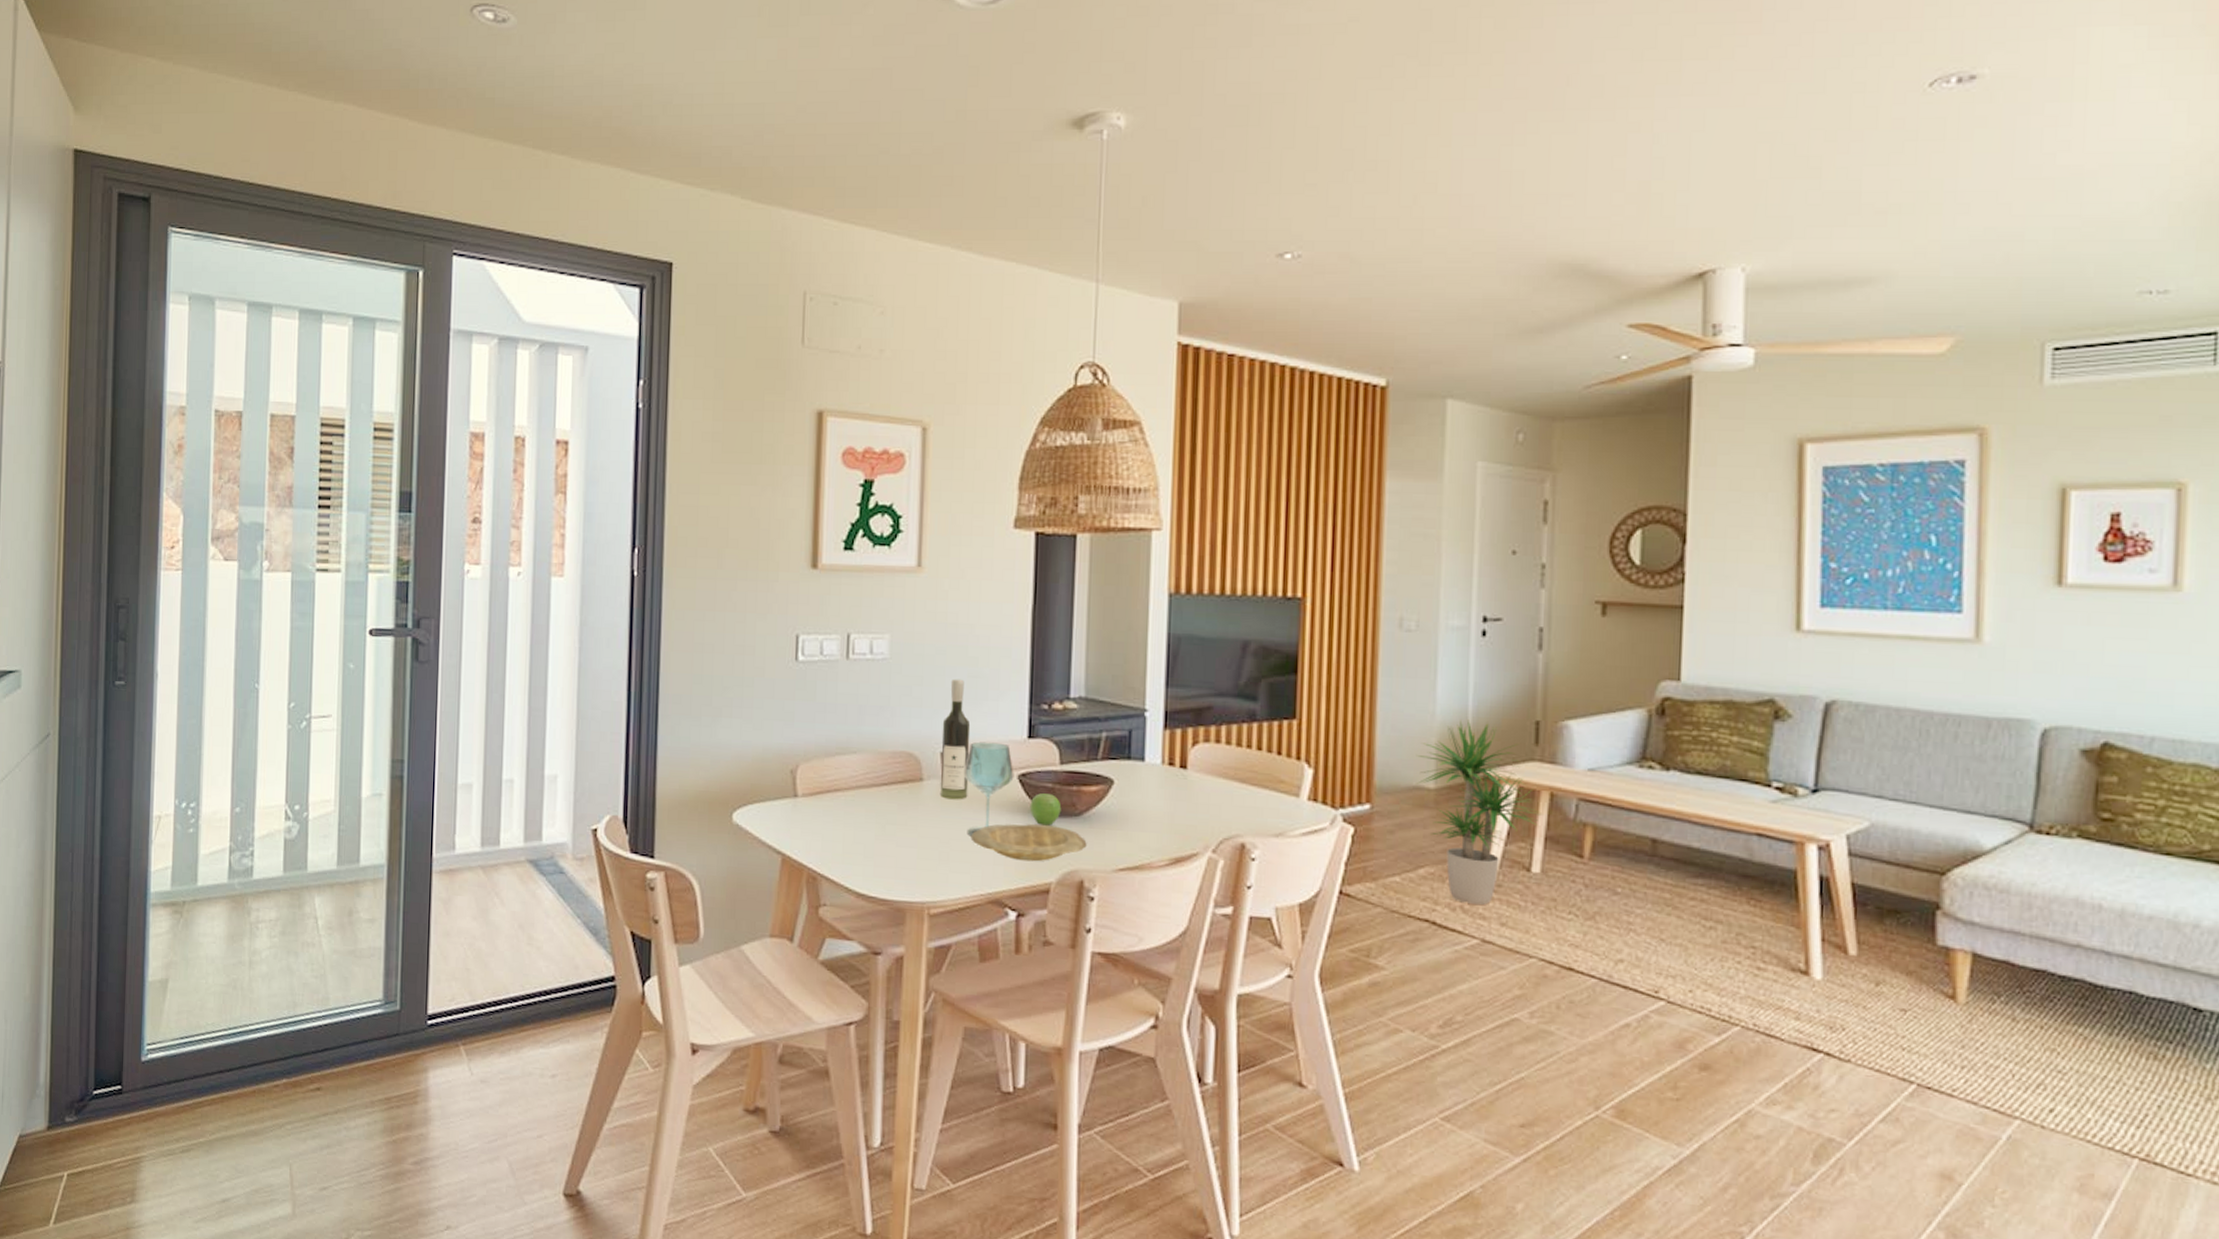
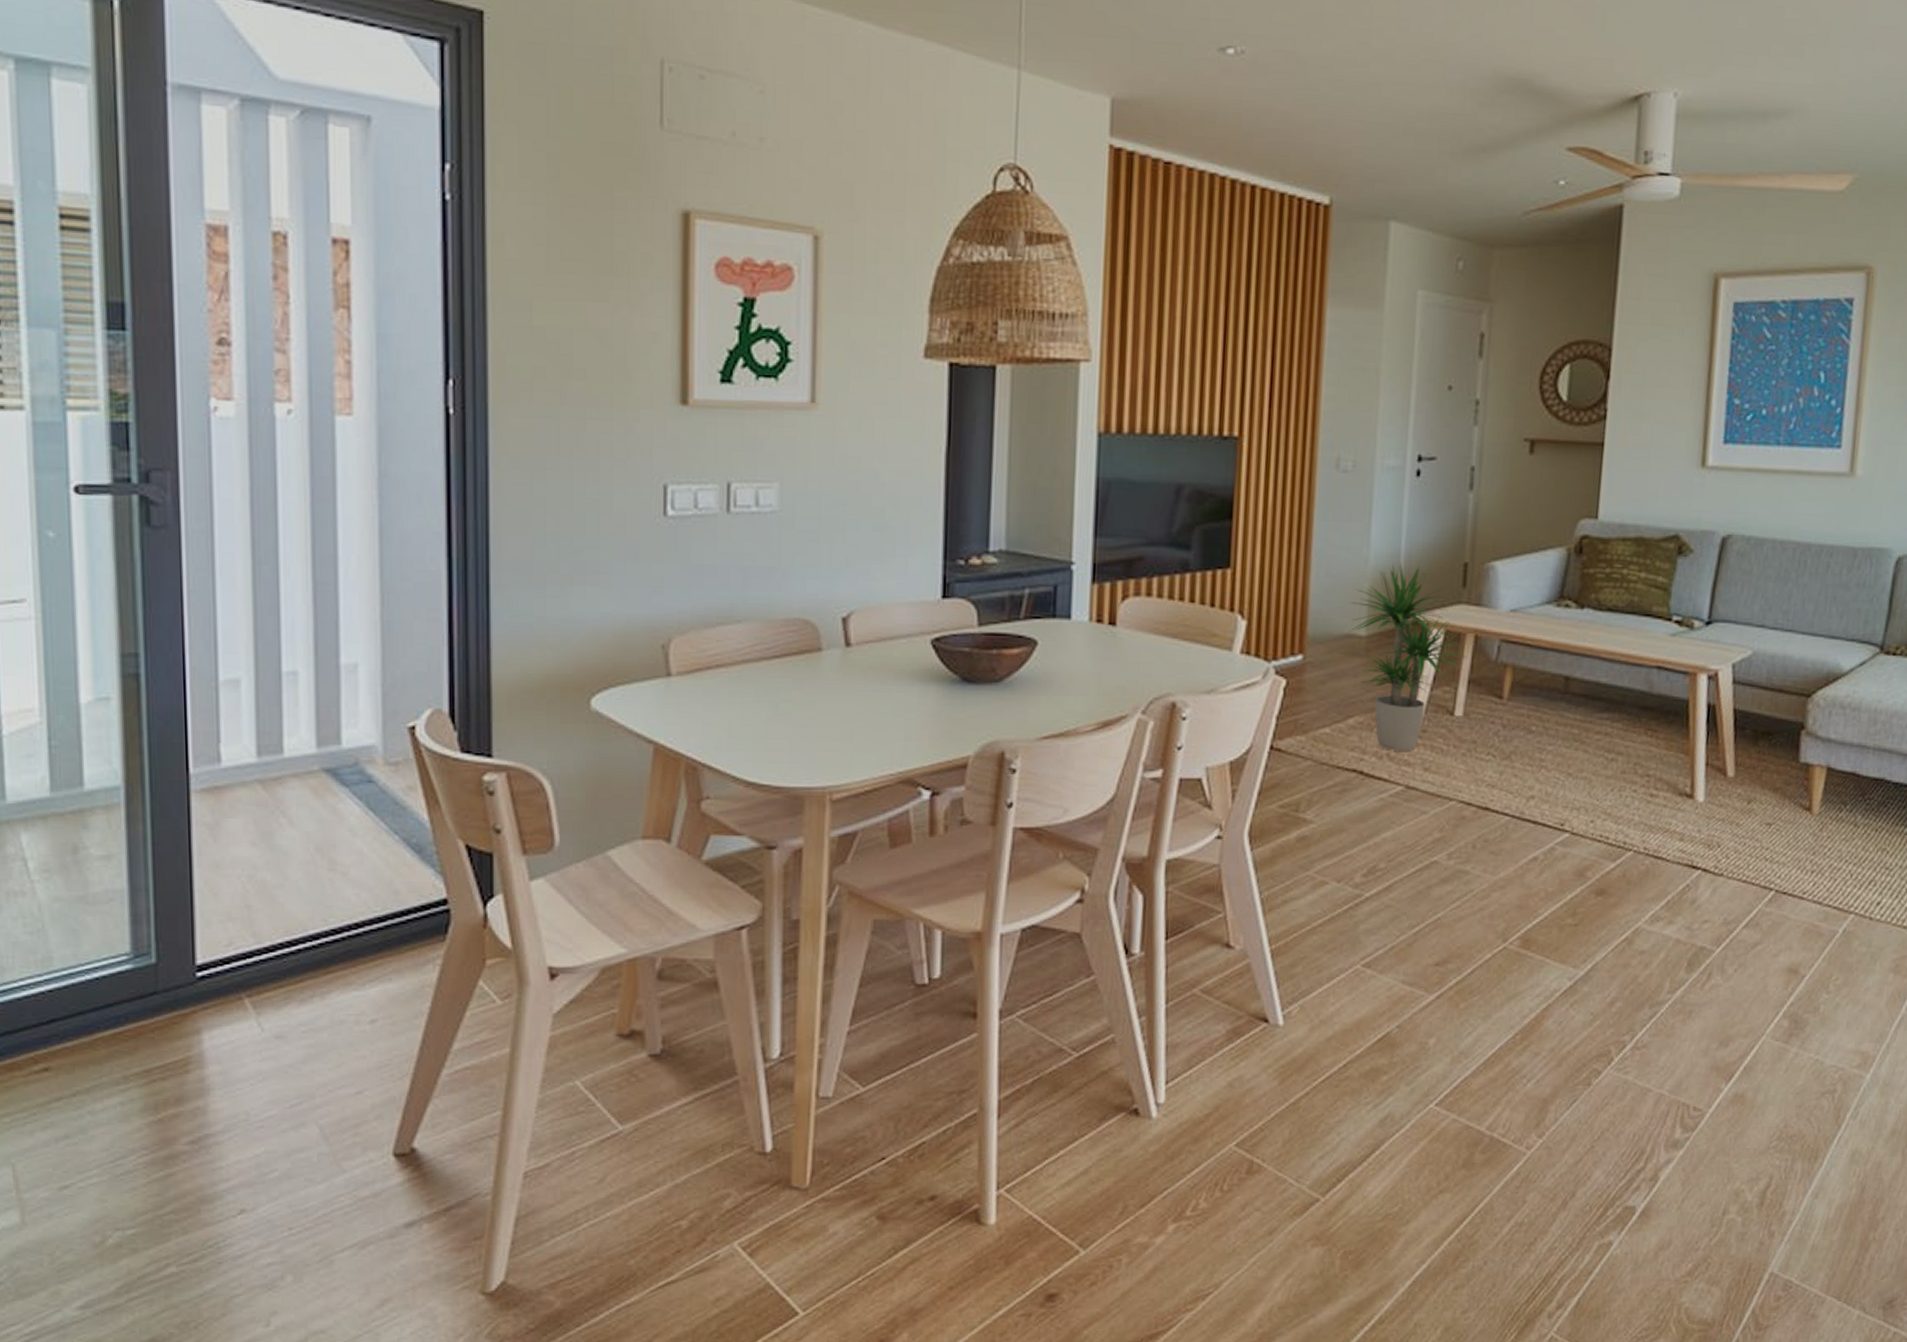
bottle: present [939,679,971,800] -> none [841,533,876,671]
wine glass: present [963,741,1014,835] -> none [869,604,927,709]
plate: present [970,824,1087,862] -> none [878,694,1008,735]
fruit: present [1029,793,1062,826] -> none [944,659,980,694]

